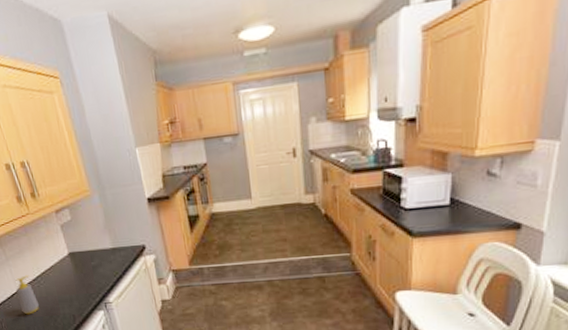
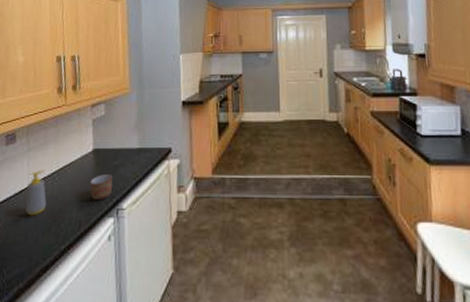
mug: none [73,274,96,298] -> present [90,174,113,201]

